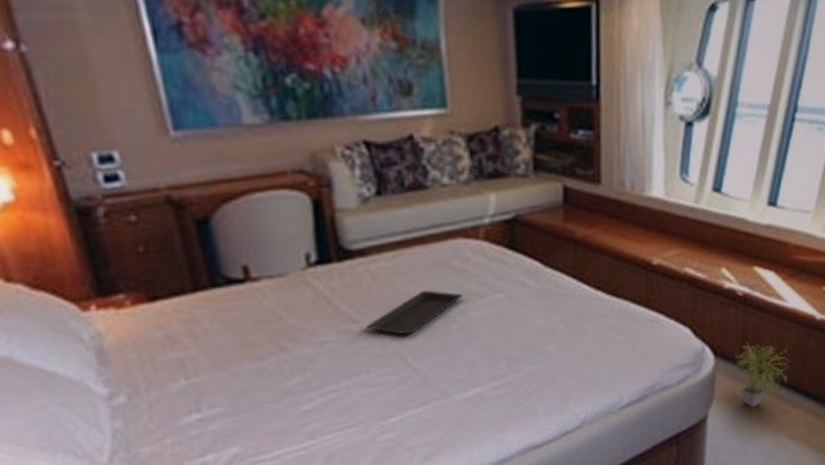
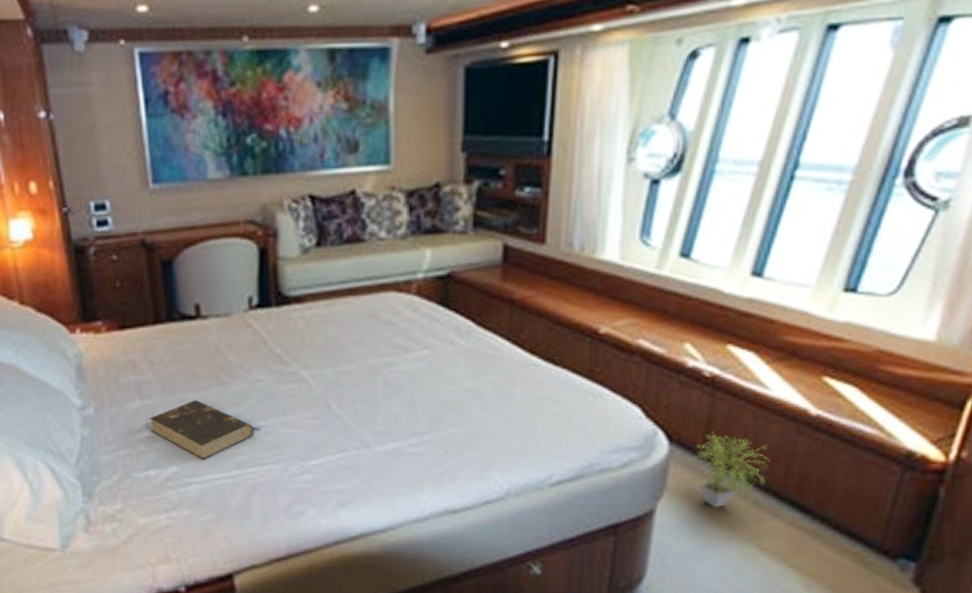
book: none [199,371,326,435] -> present [149,400,254,460]
serving tray: present [366,290,463,335] -> none [296,340,390,382]

